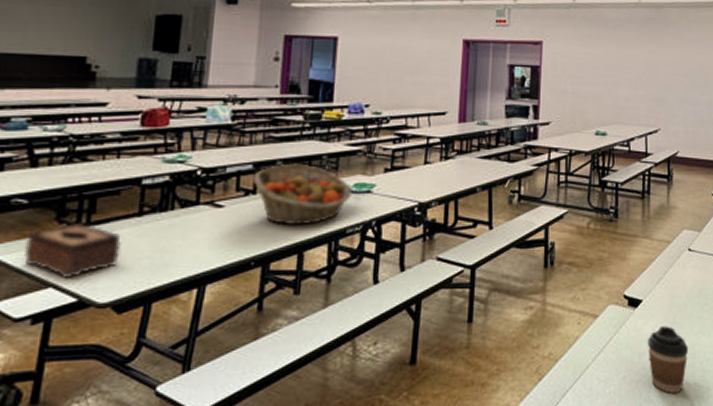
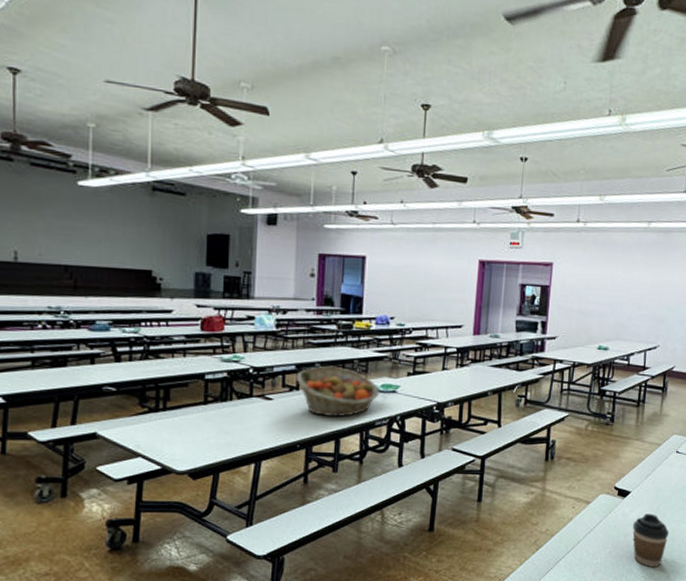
tissue box: present [23,223,121,278] -> none [116,408,192,450]

